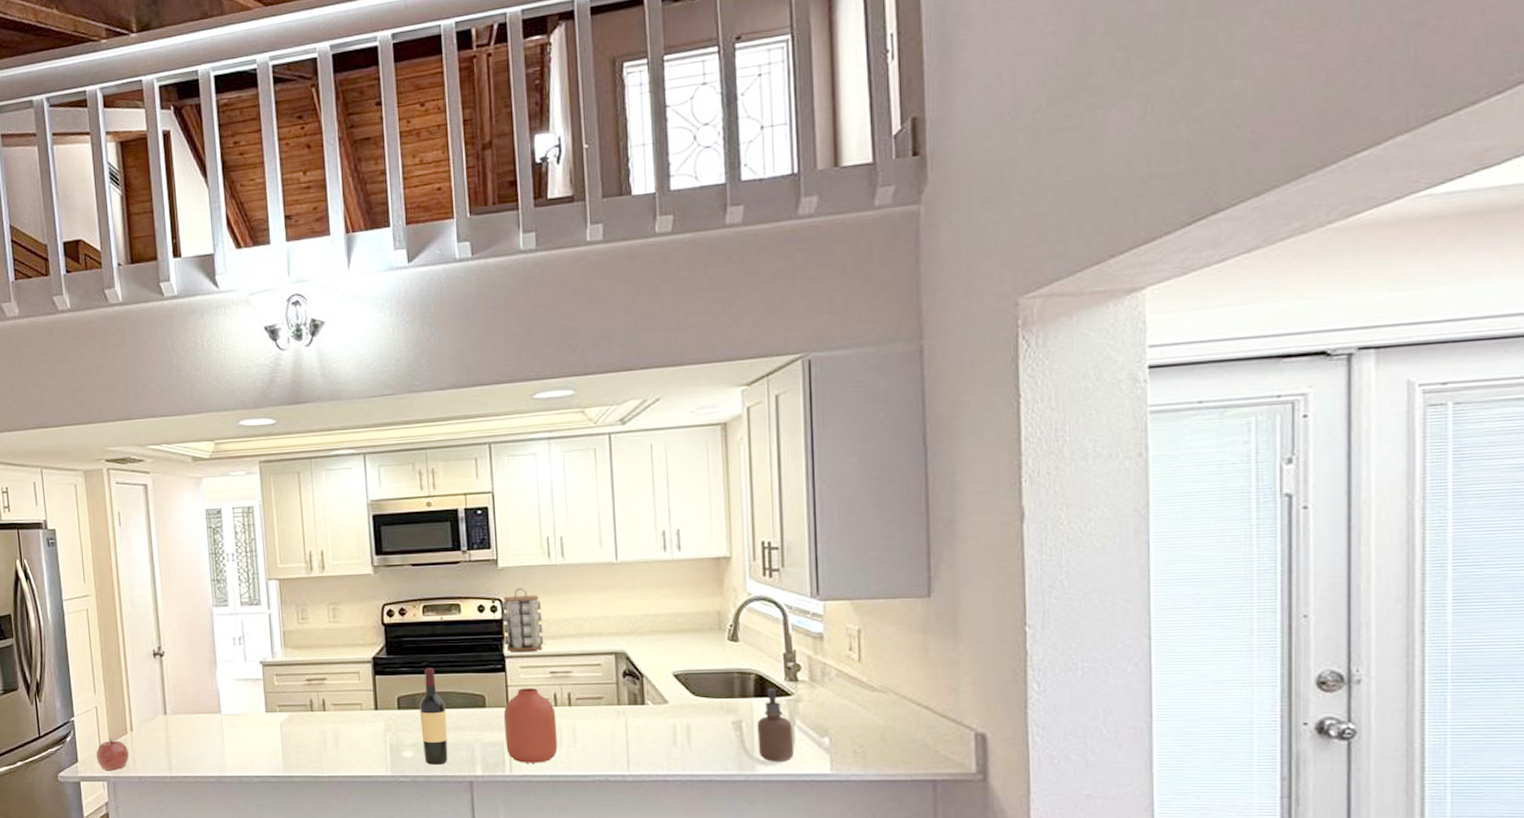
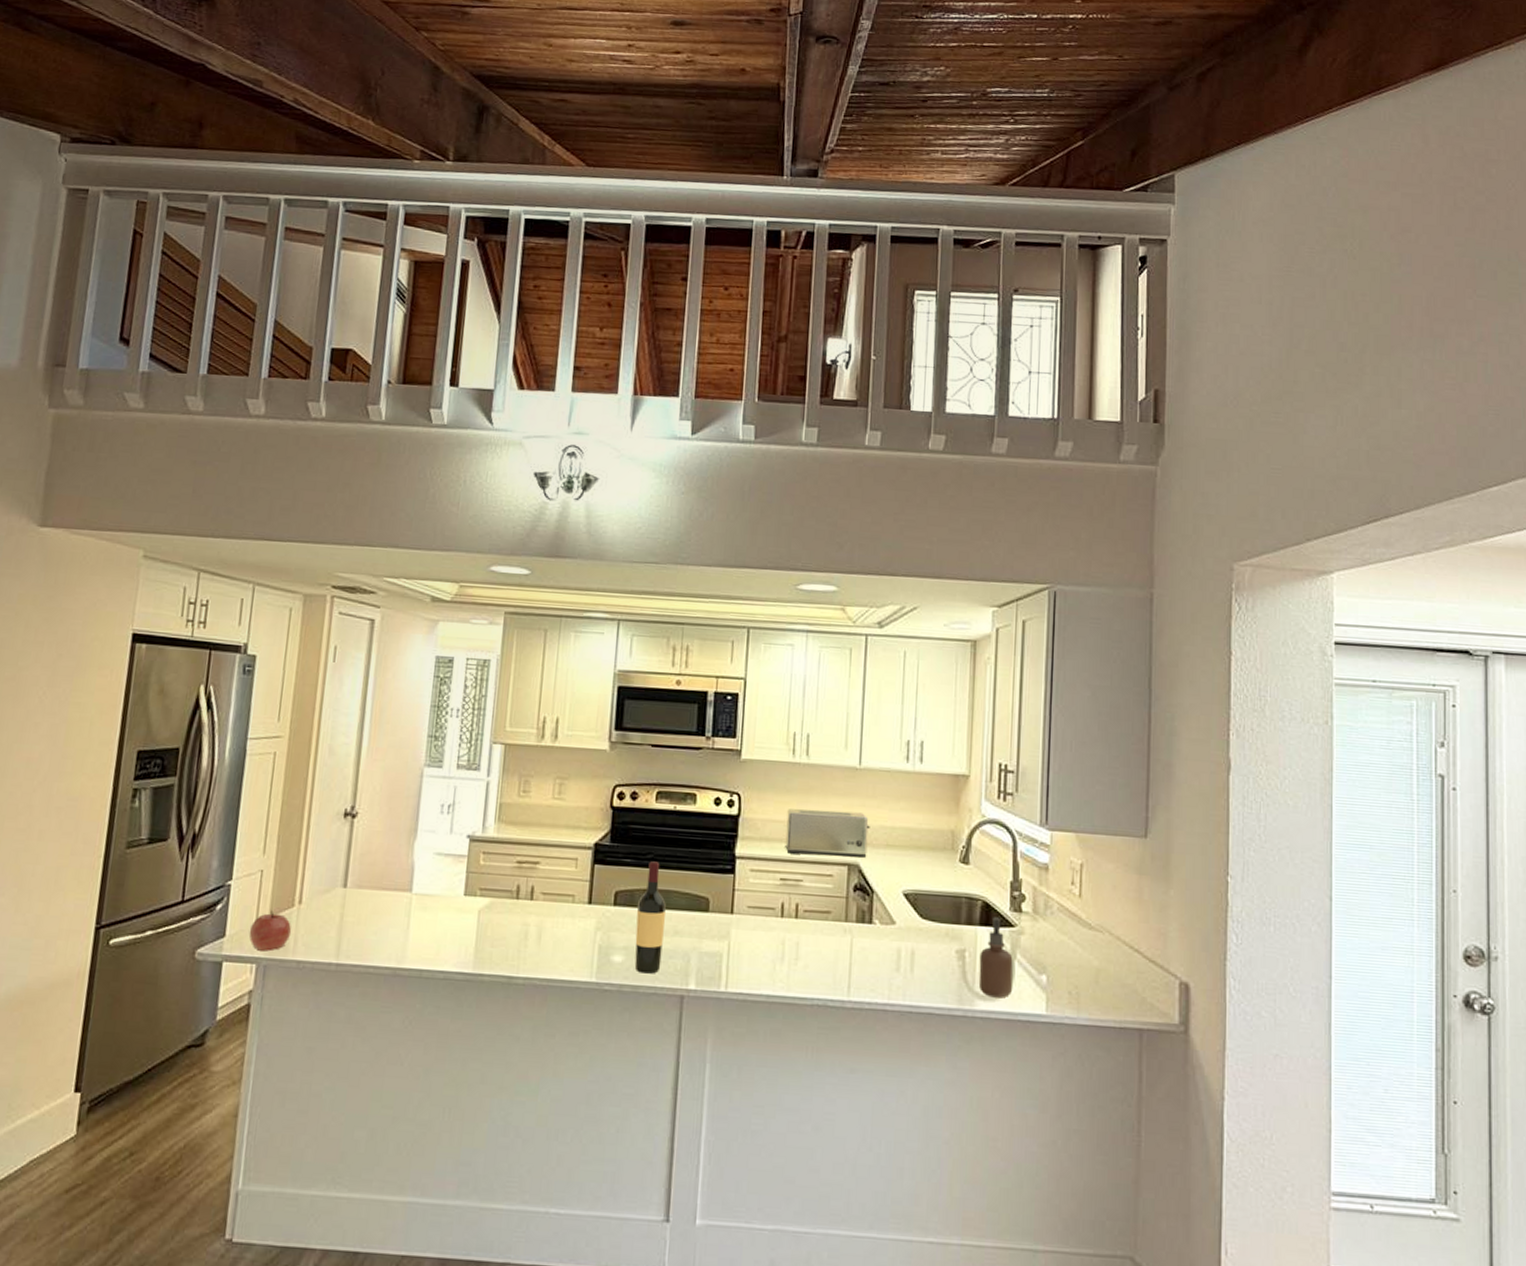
spice rack: present [501,587,544,652] -> none [737,783,780,855]
vase: present [503,688,558,763] -> none [724,894,781,980]
toaster: none [549,604,633,649] -> present [785,809,870,859]

